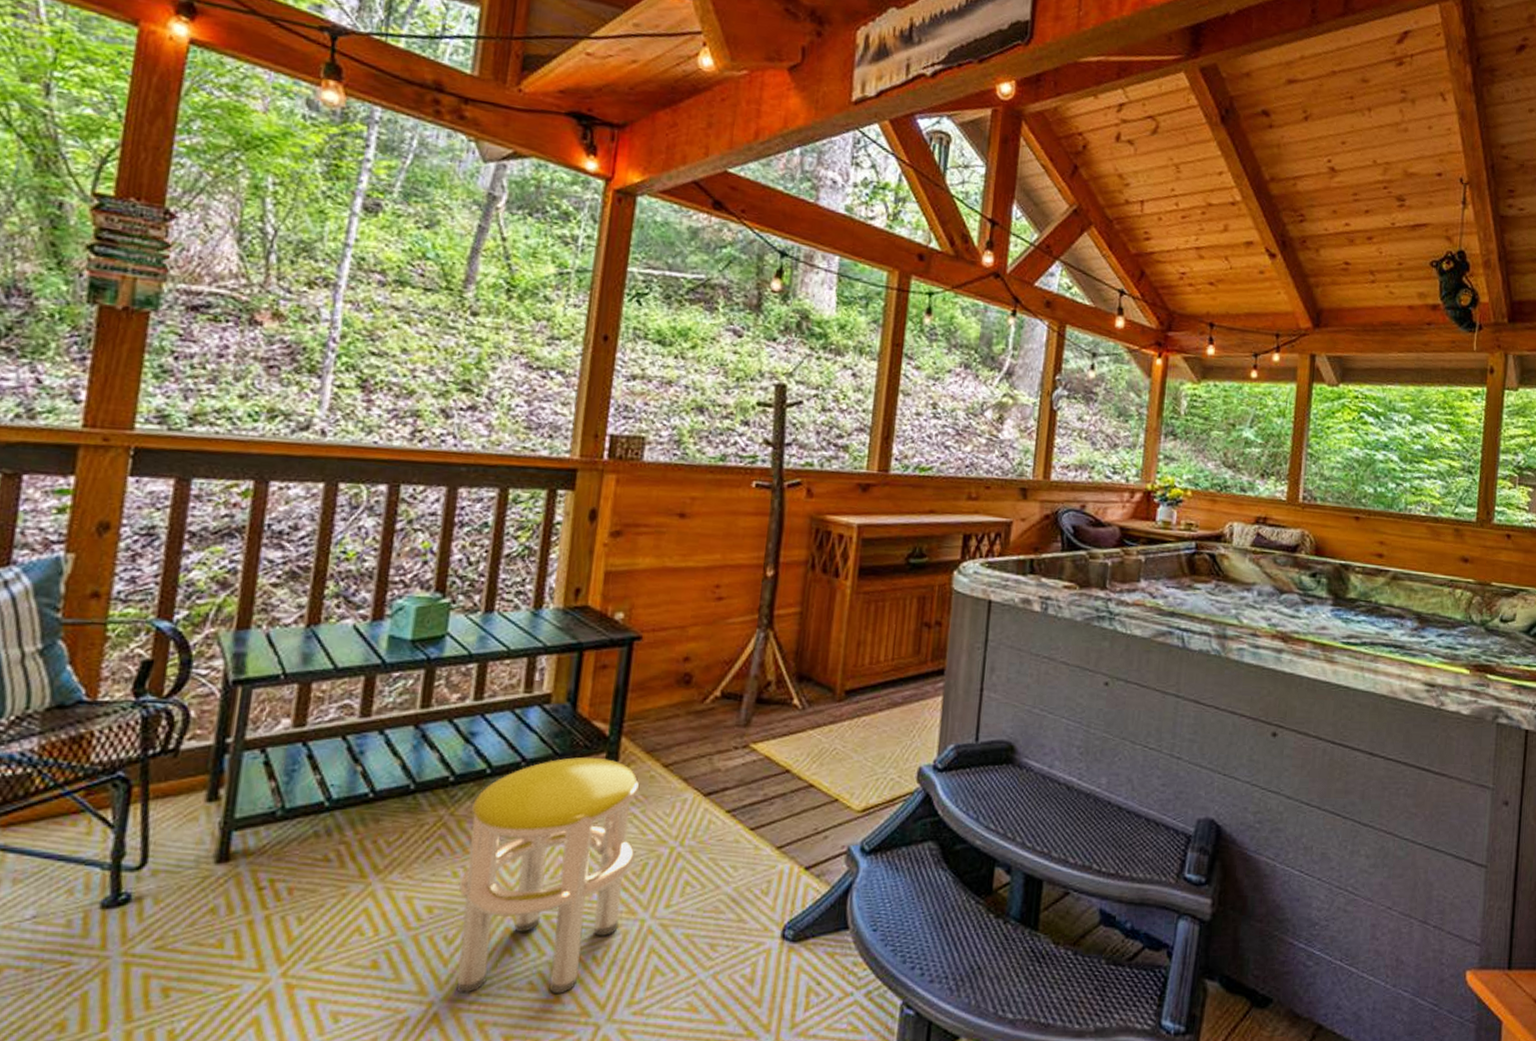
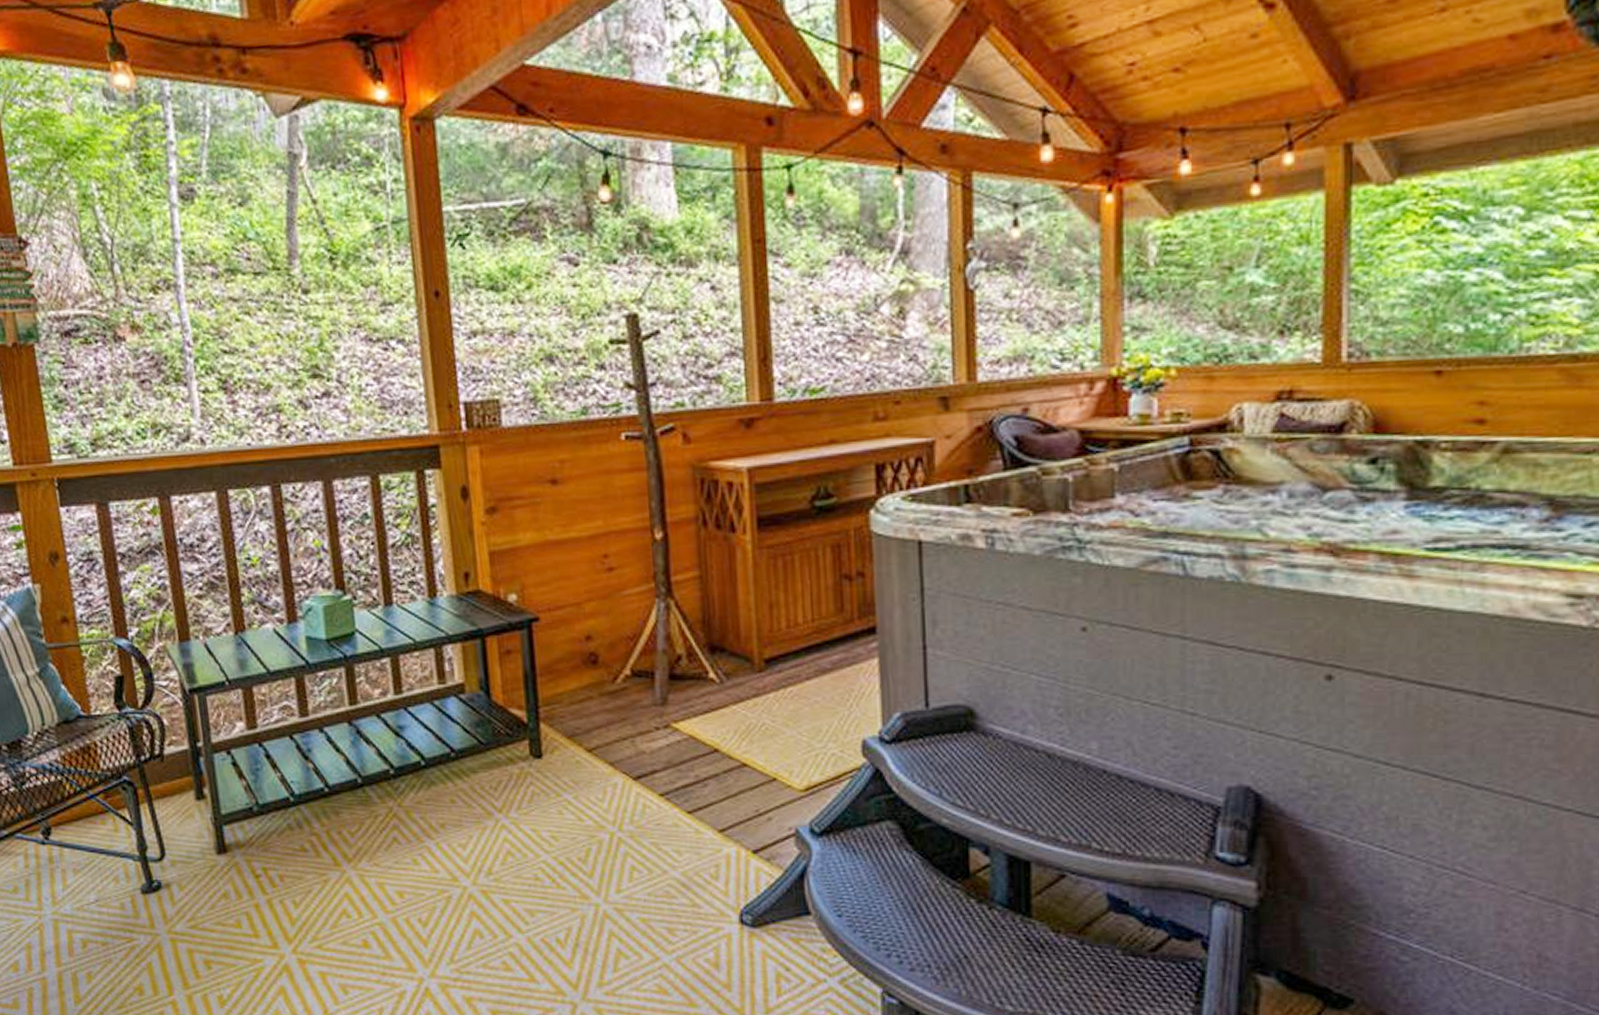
stool: present [456,757,640,995] -> none [415,744,577,974]

